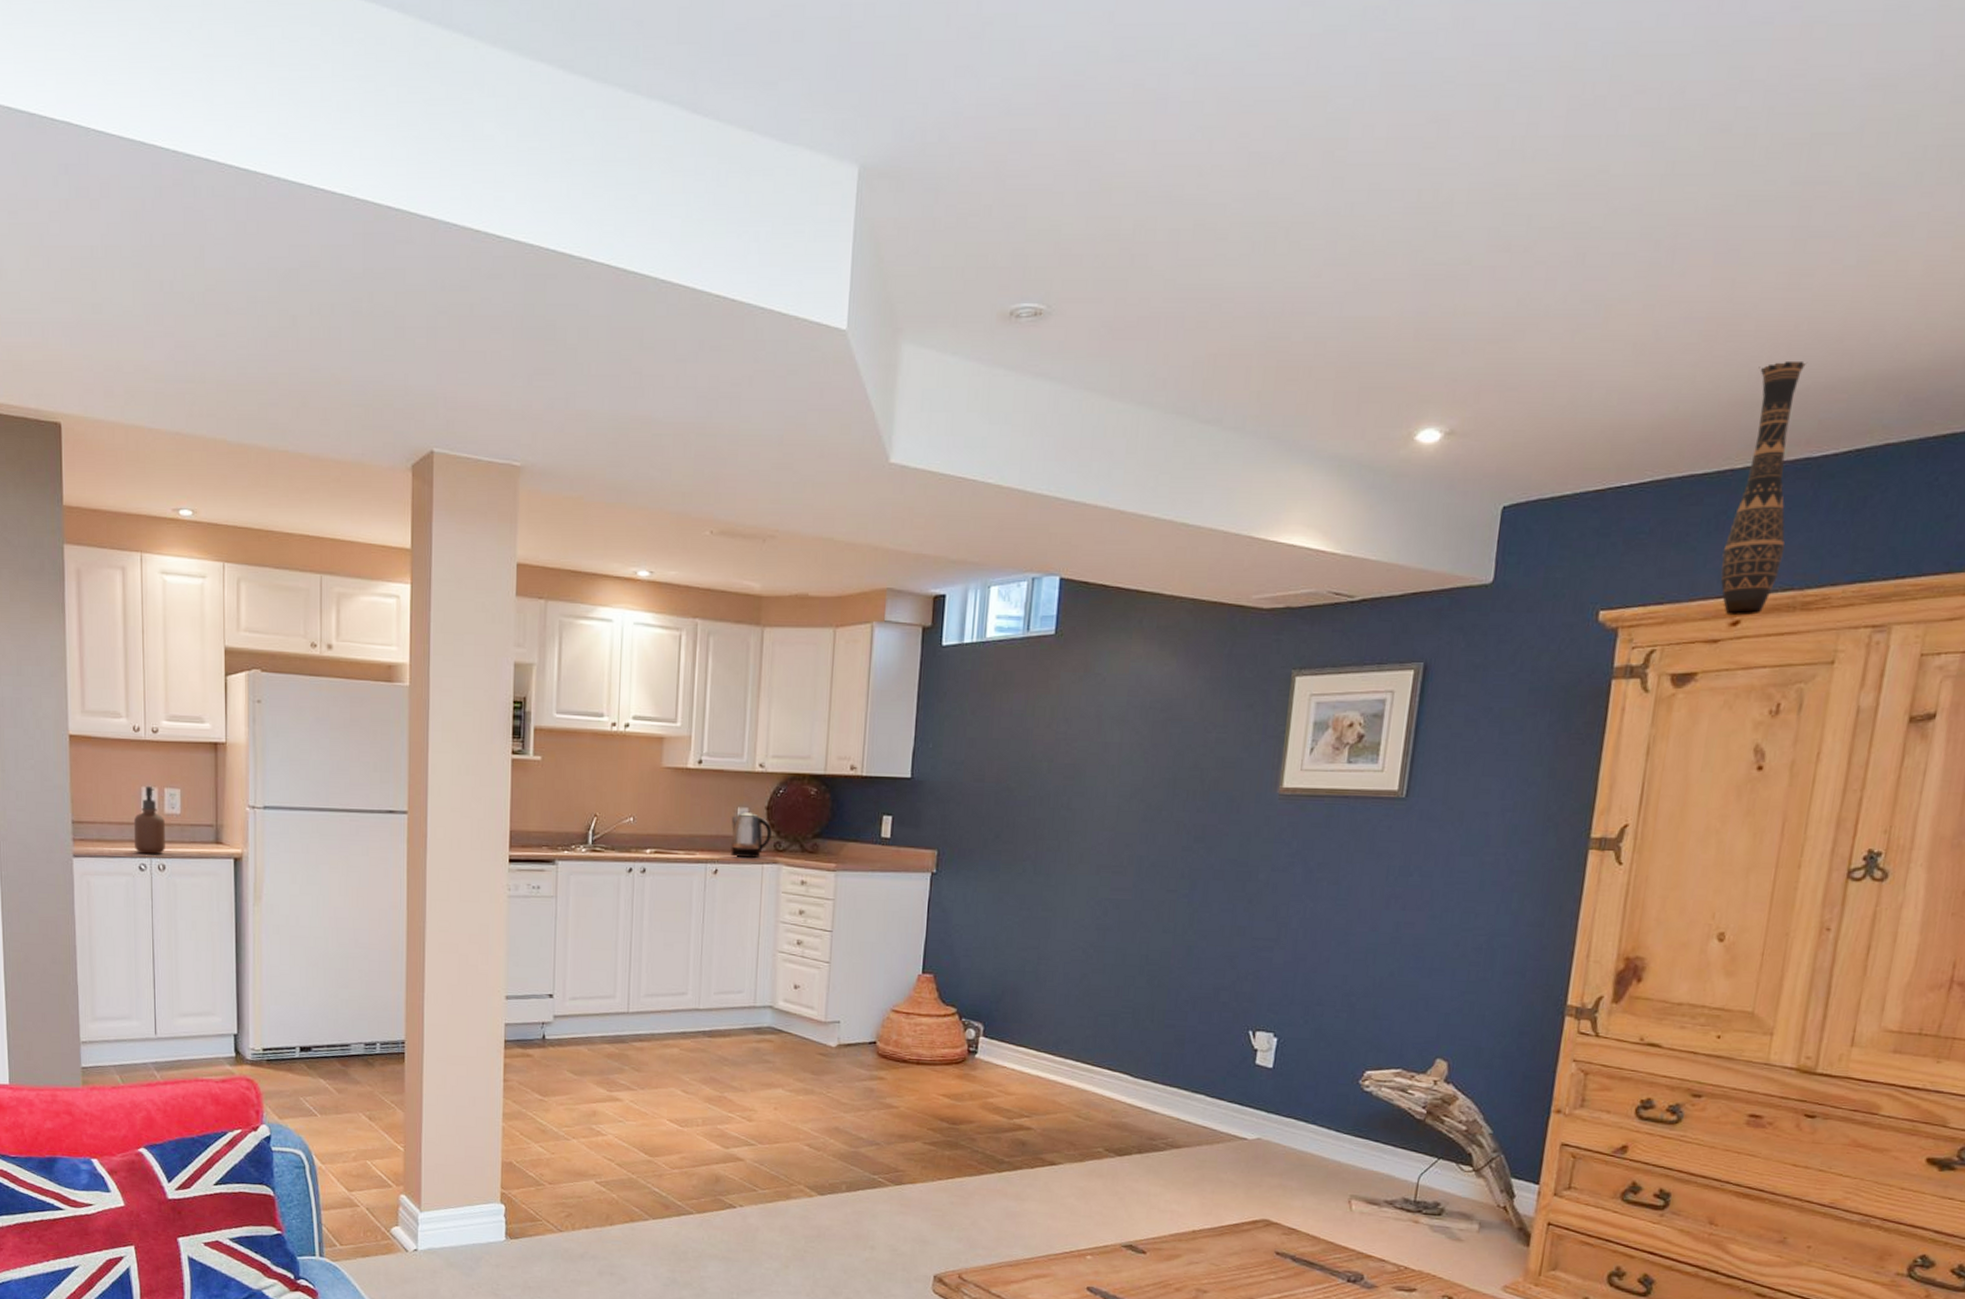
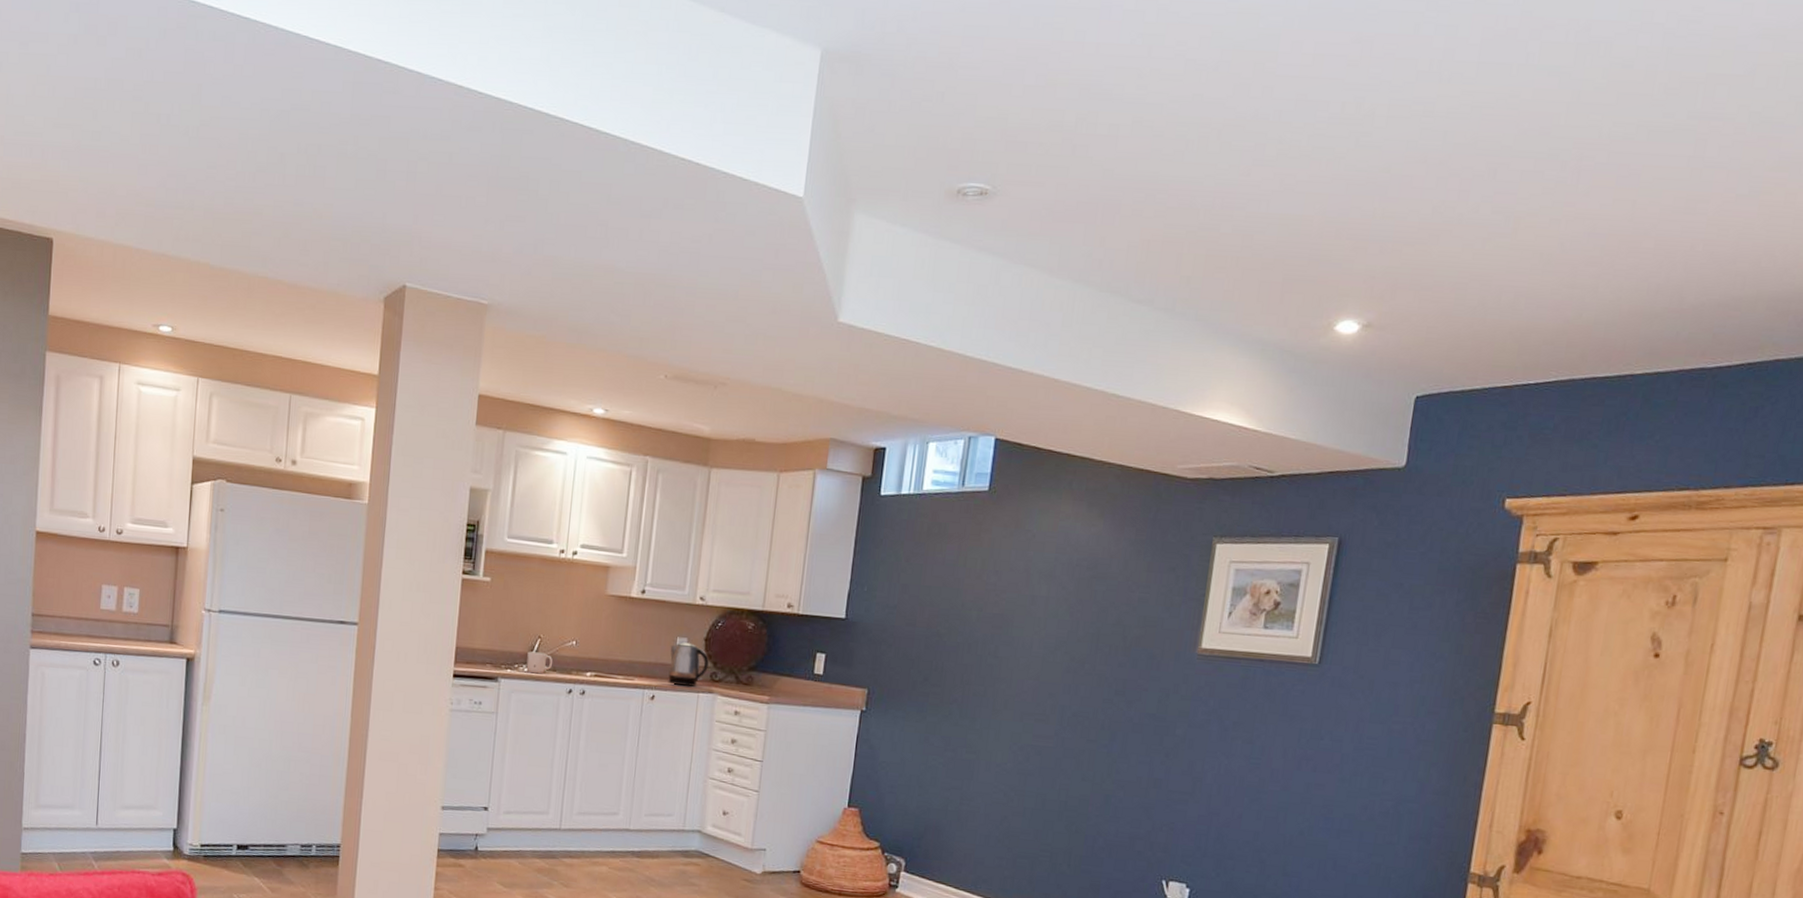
soap dispenser: present [133,786,165,854] -> none [91,585,122,650]
mug: none [584,831,611,854] -> present [526,651,554,674]
decorative vase: present [1720,360,1808,616] -> none [1620,277,1703,512]

